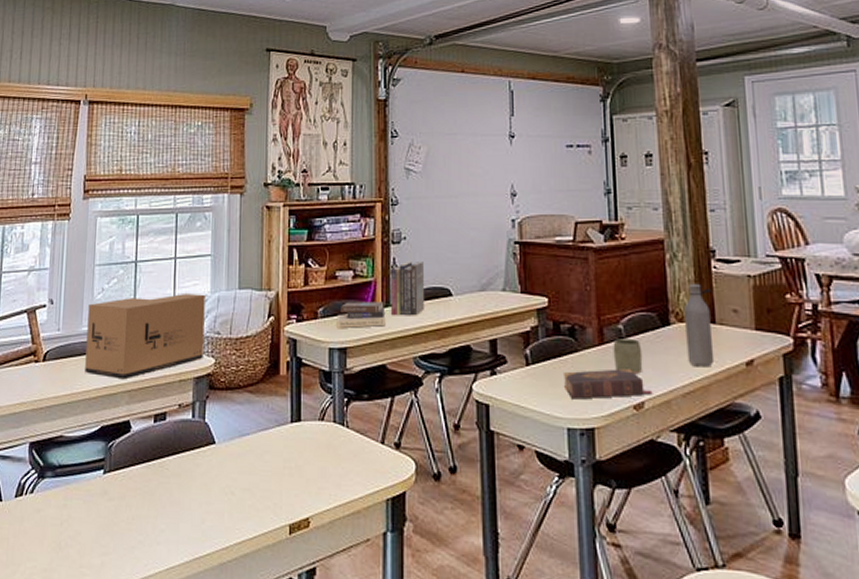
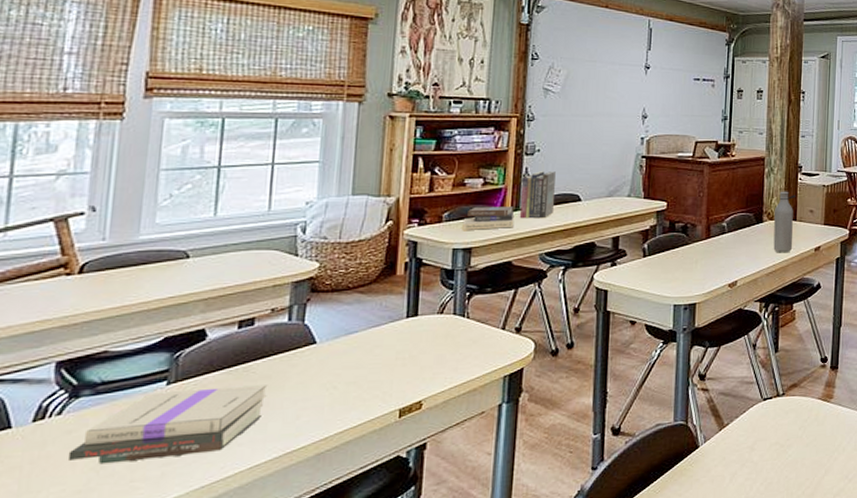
books: none [37,480,178,548] -> present [67,385,268,465]
cardboard box: present [85,294,205,380] -> none [142,200,310,288]
book: present [562,369,653,400] -> none [674,256,745,282]
mug: present [613,339,643,374] -> none [716,234,740,260]

